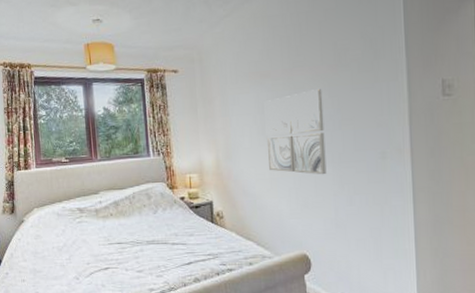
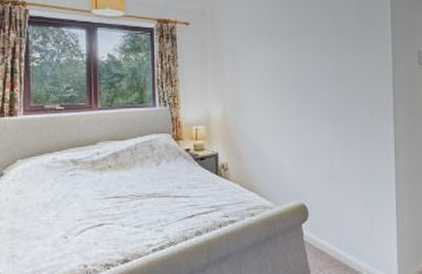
wall art: present [264,89,327,175] -> none [271,51,324,130]

